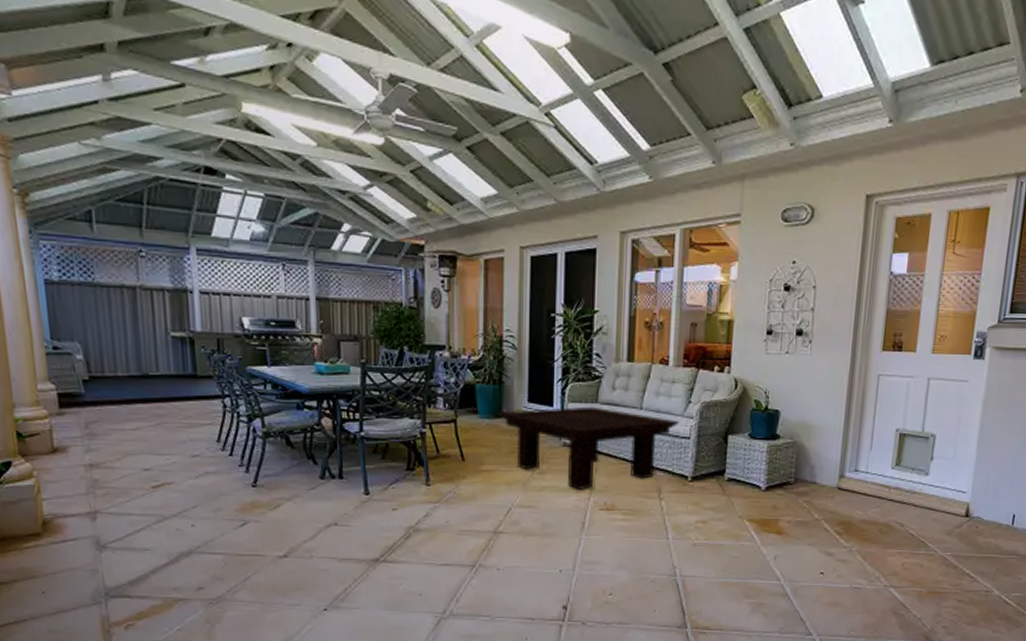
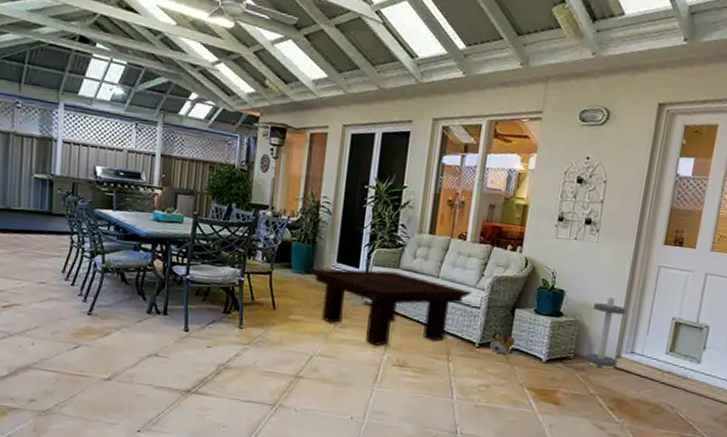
plush toy: none [700,461,731,485] -> present [486,331,516,354]
side table: none [807,414,847,492] -> present [585,297,626,370]

